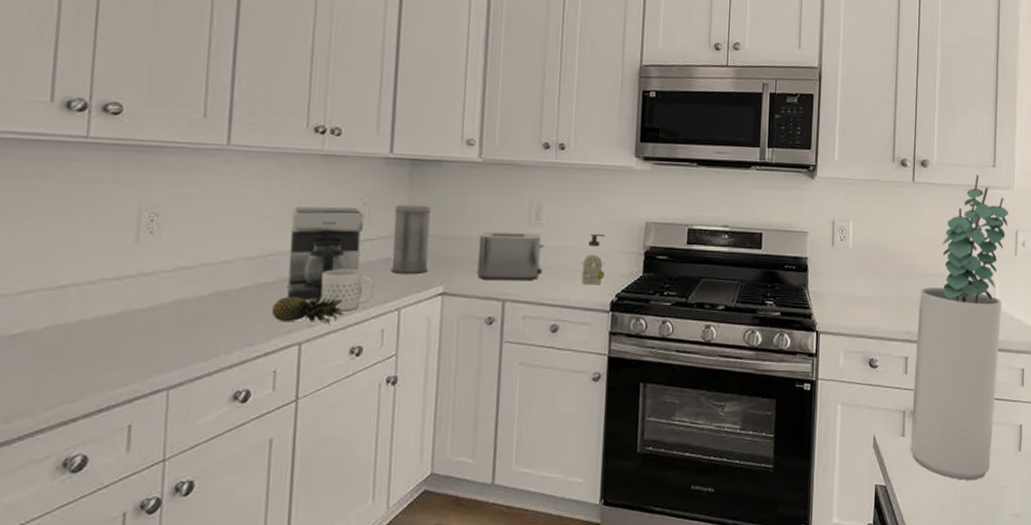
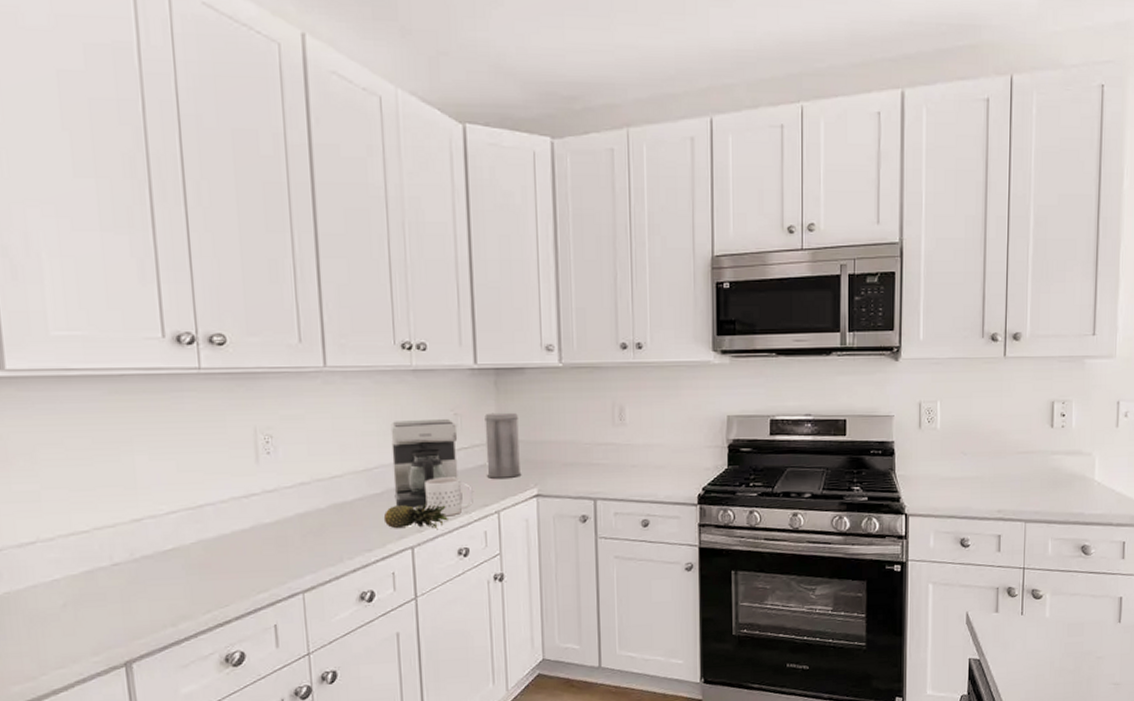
toaster: present [477,231,544,281] -> none [566,432,630,481]
soap dispenser: present [581,233,605,285] -> none [667,429,690,481]
vase: present [910,174,1009,480] -> none [1004,344,1110,652]

